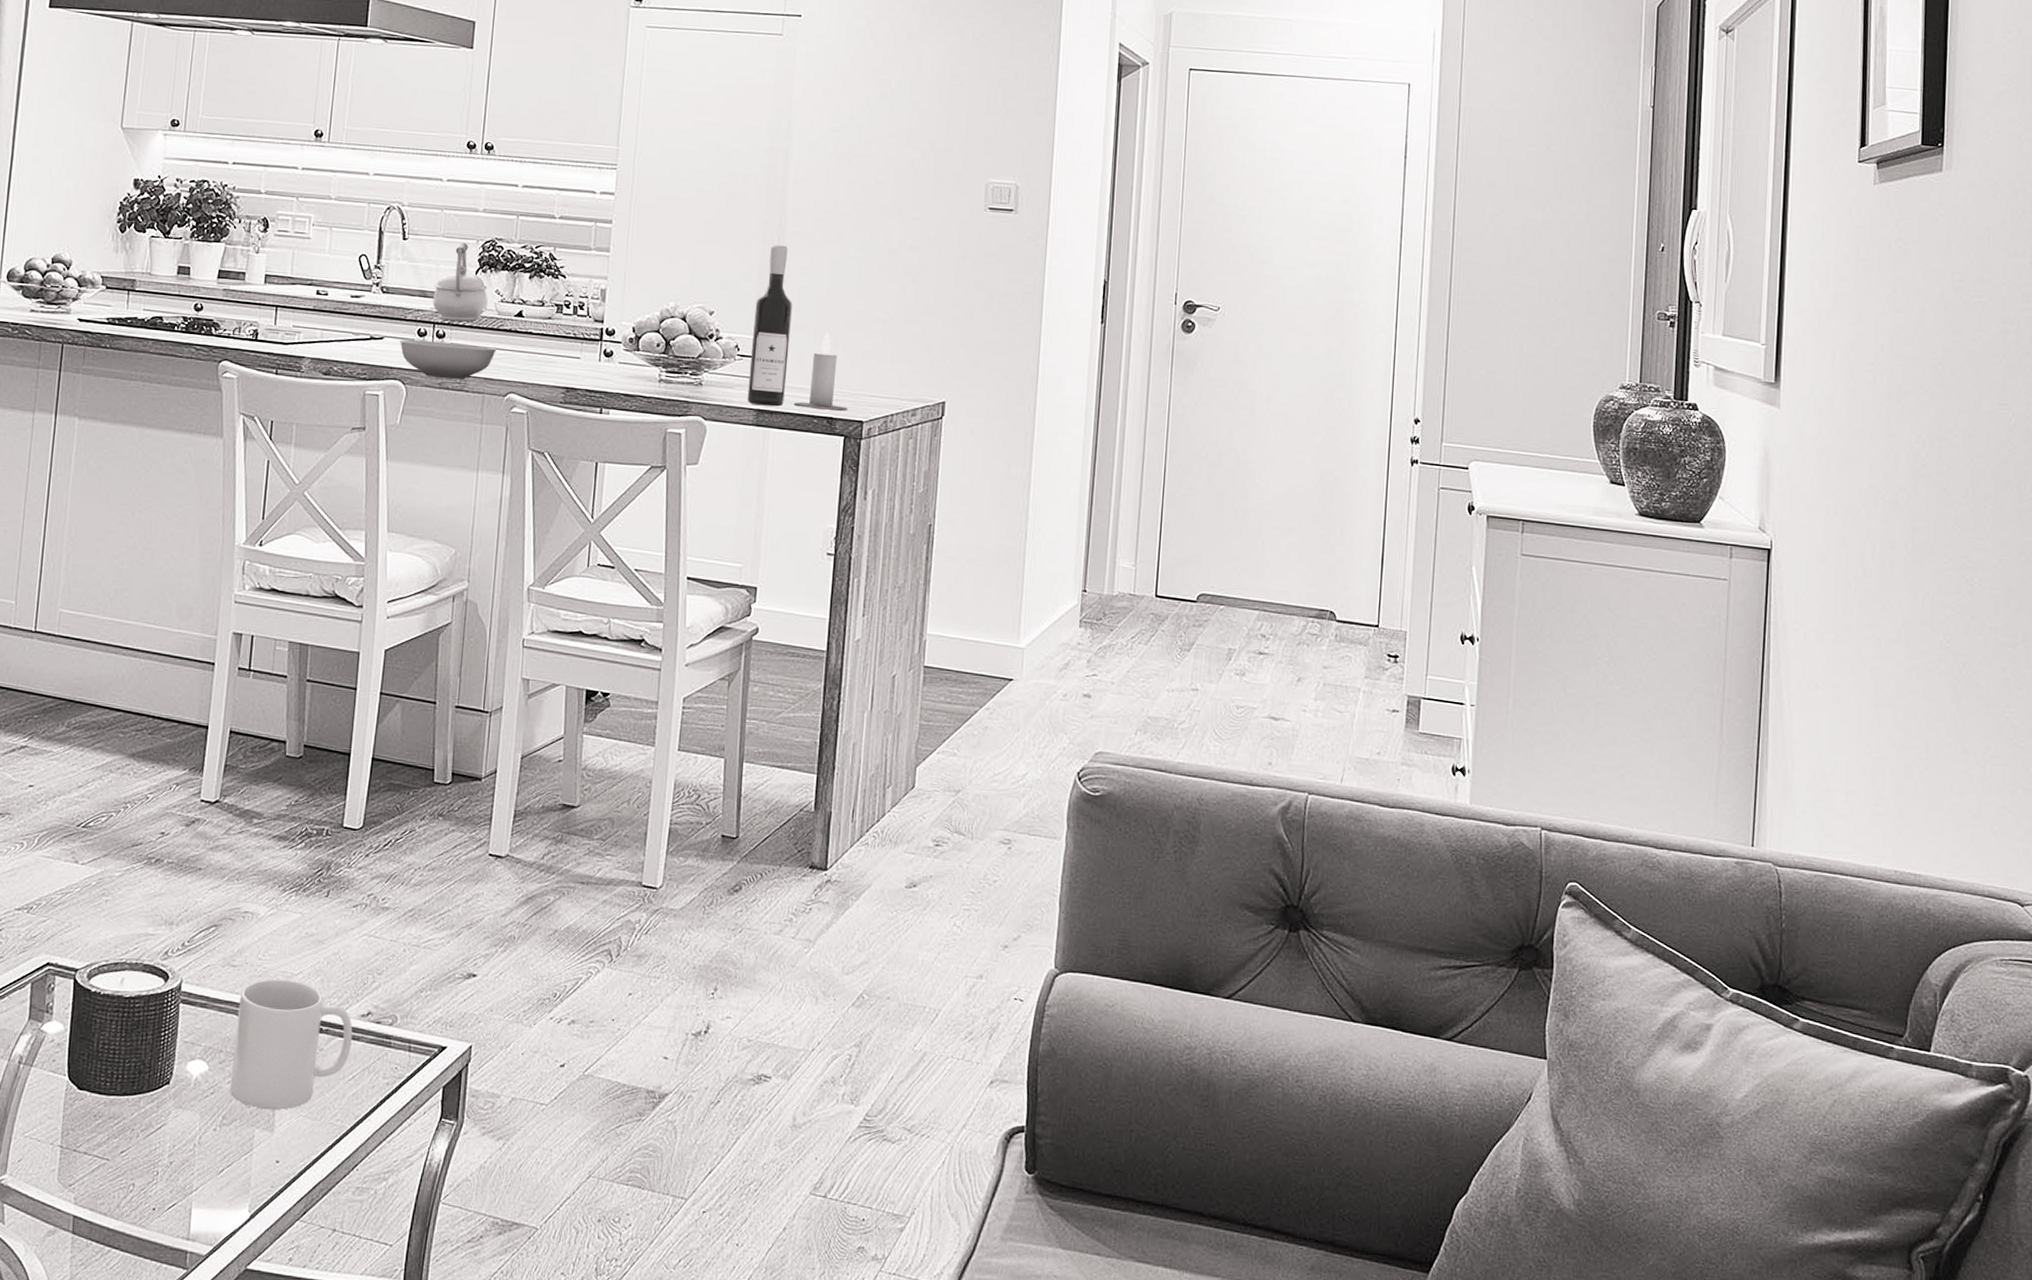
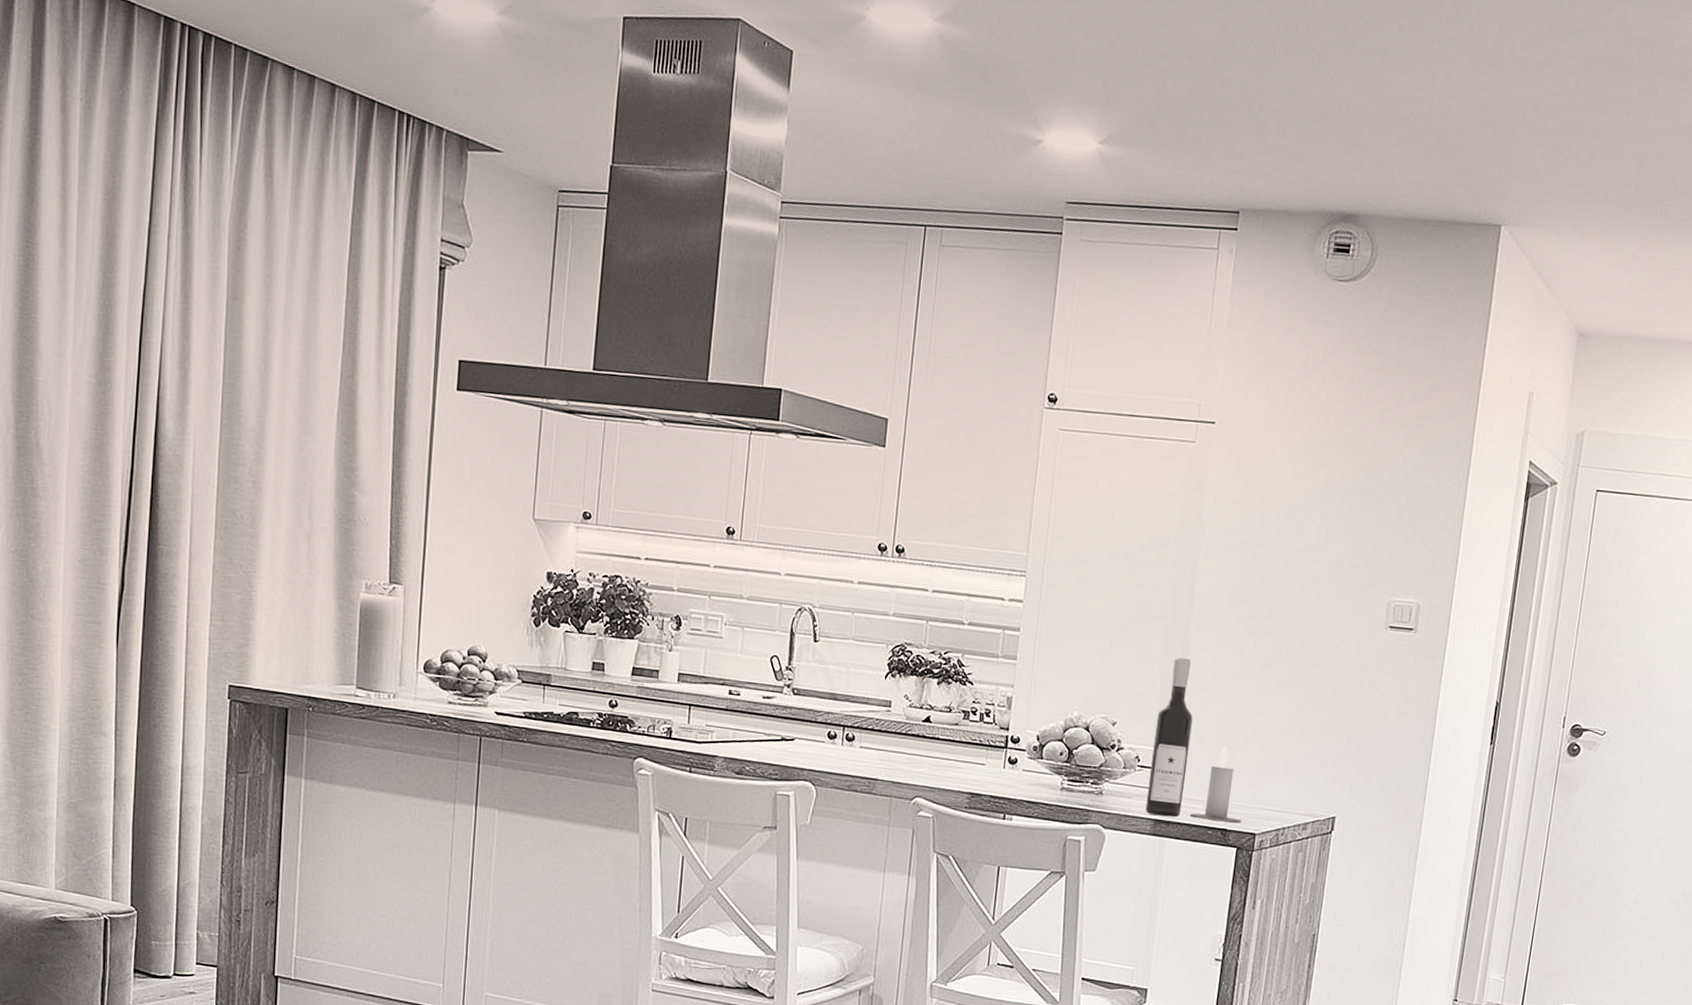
bowl: present [400,339,497,380] -> none [810,741,904,783]
kettle: present [432,243,488,322] -> none [842,646,897,726]

